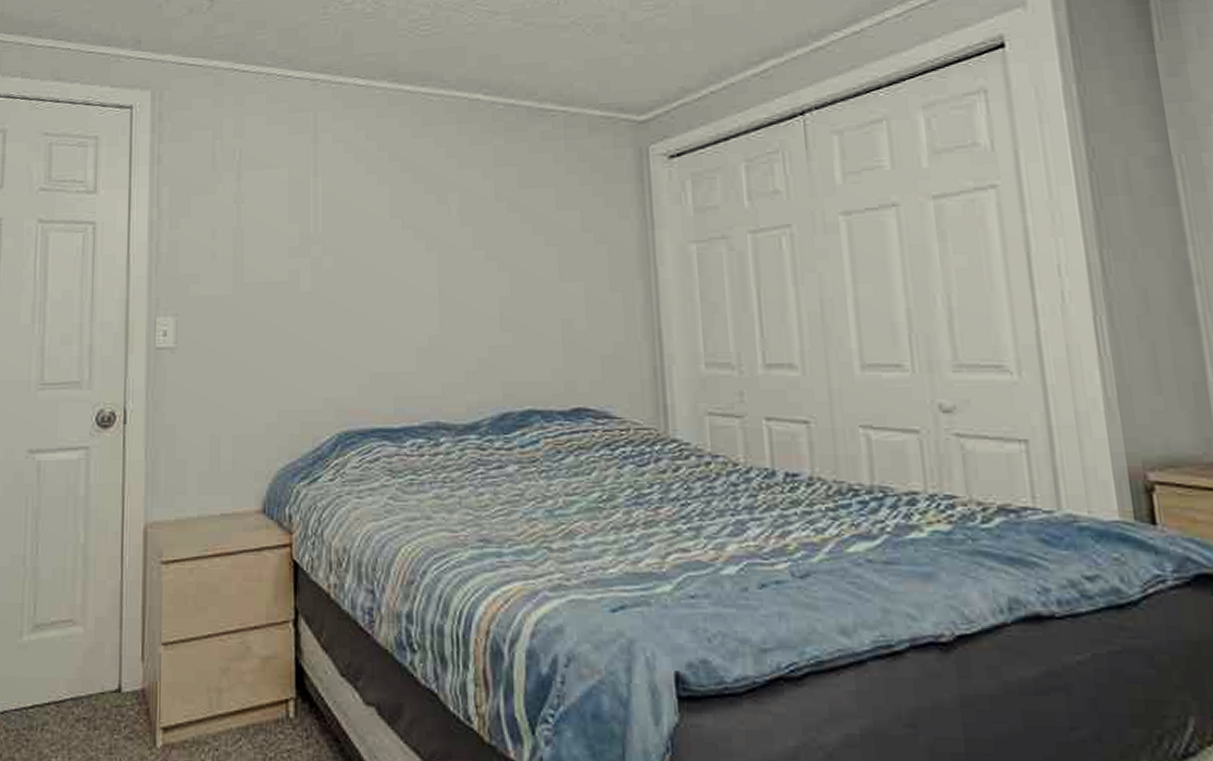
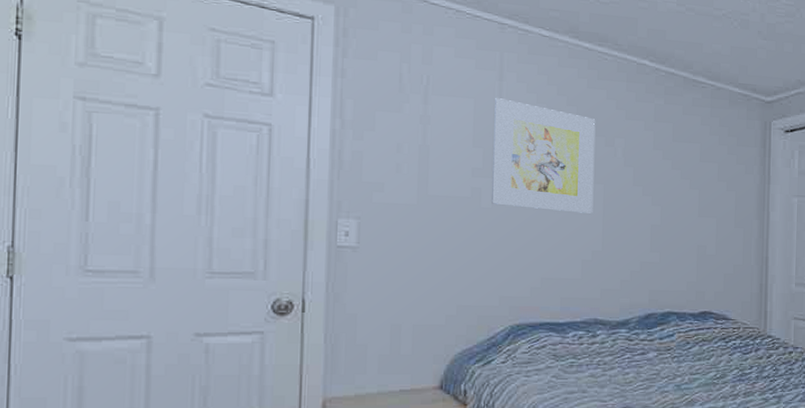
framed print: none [309,164,427,290] -> present [492,98,595,214]

